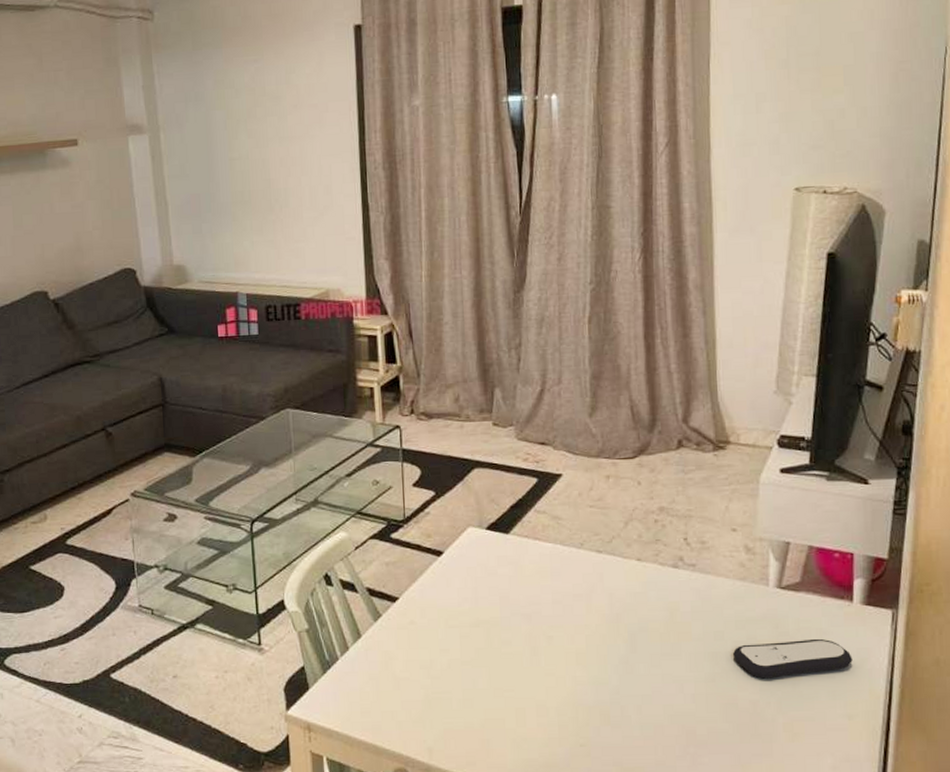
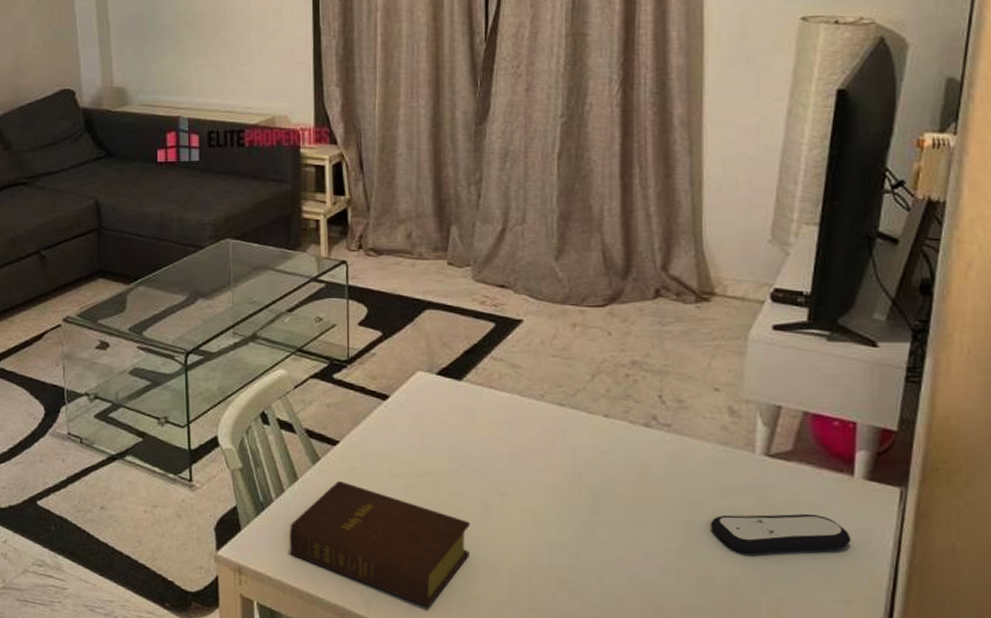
bible: none [354,636,521,750] -> present [289,481,470,608]

